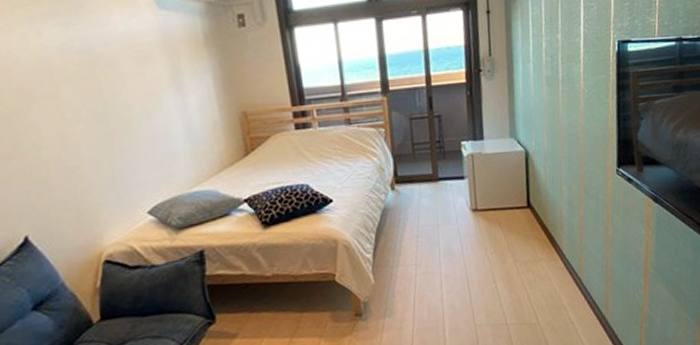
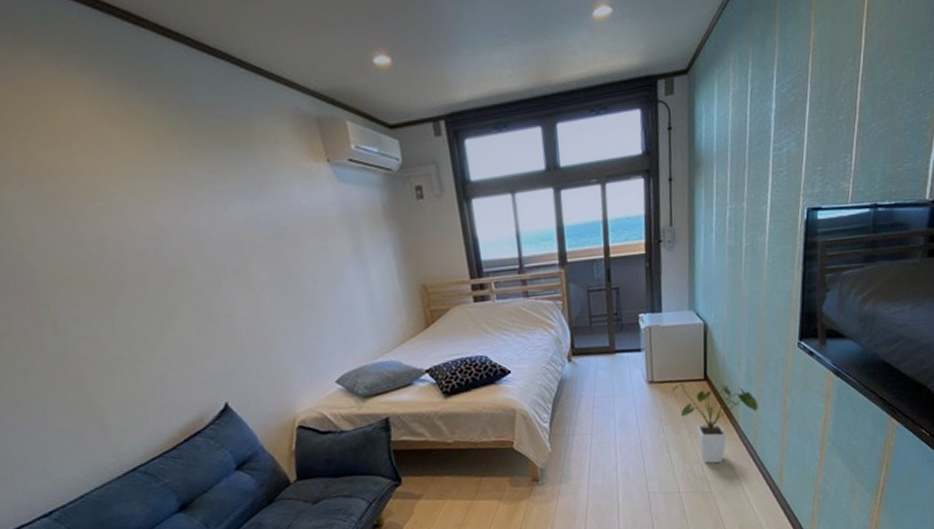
house plant: none [496,210,582,294] -> present [672,382,759,464]

